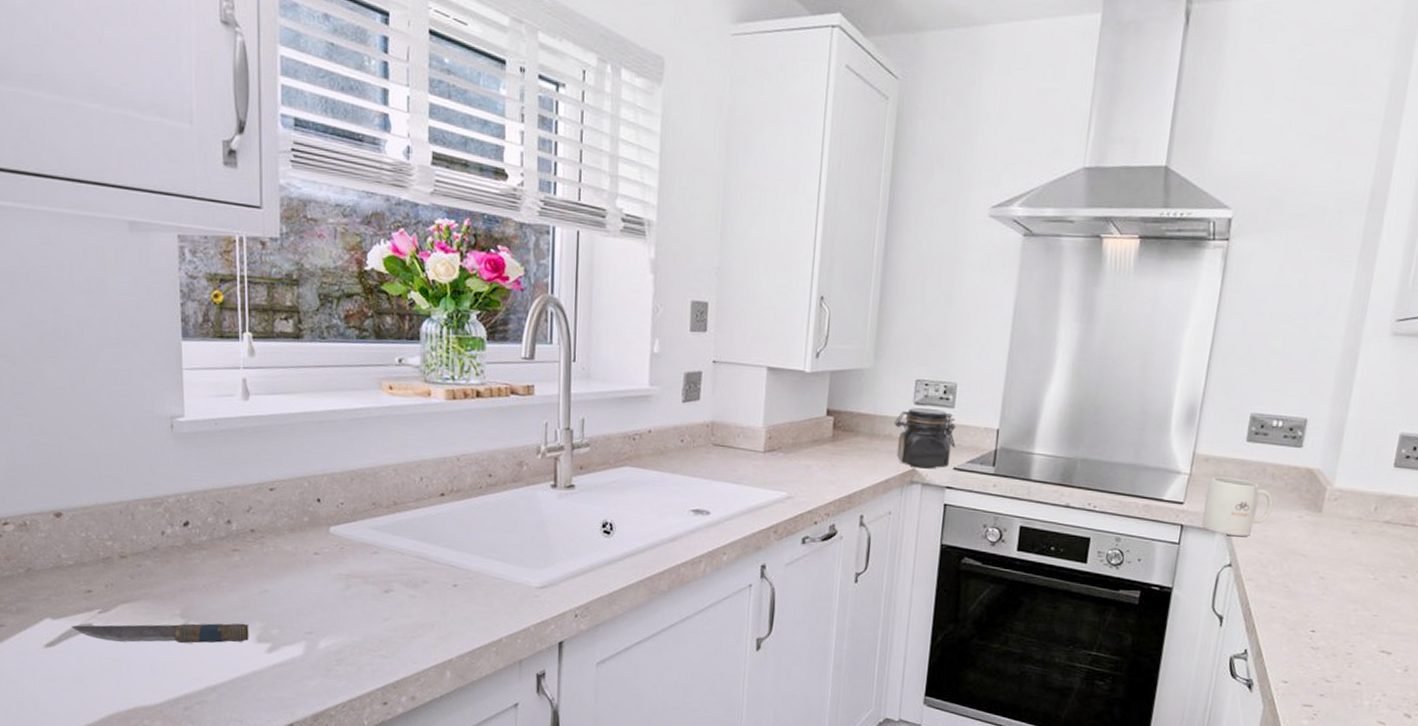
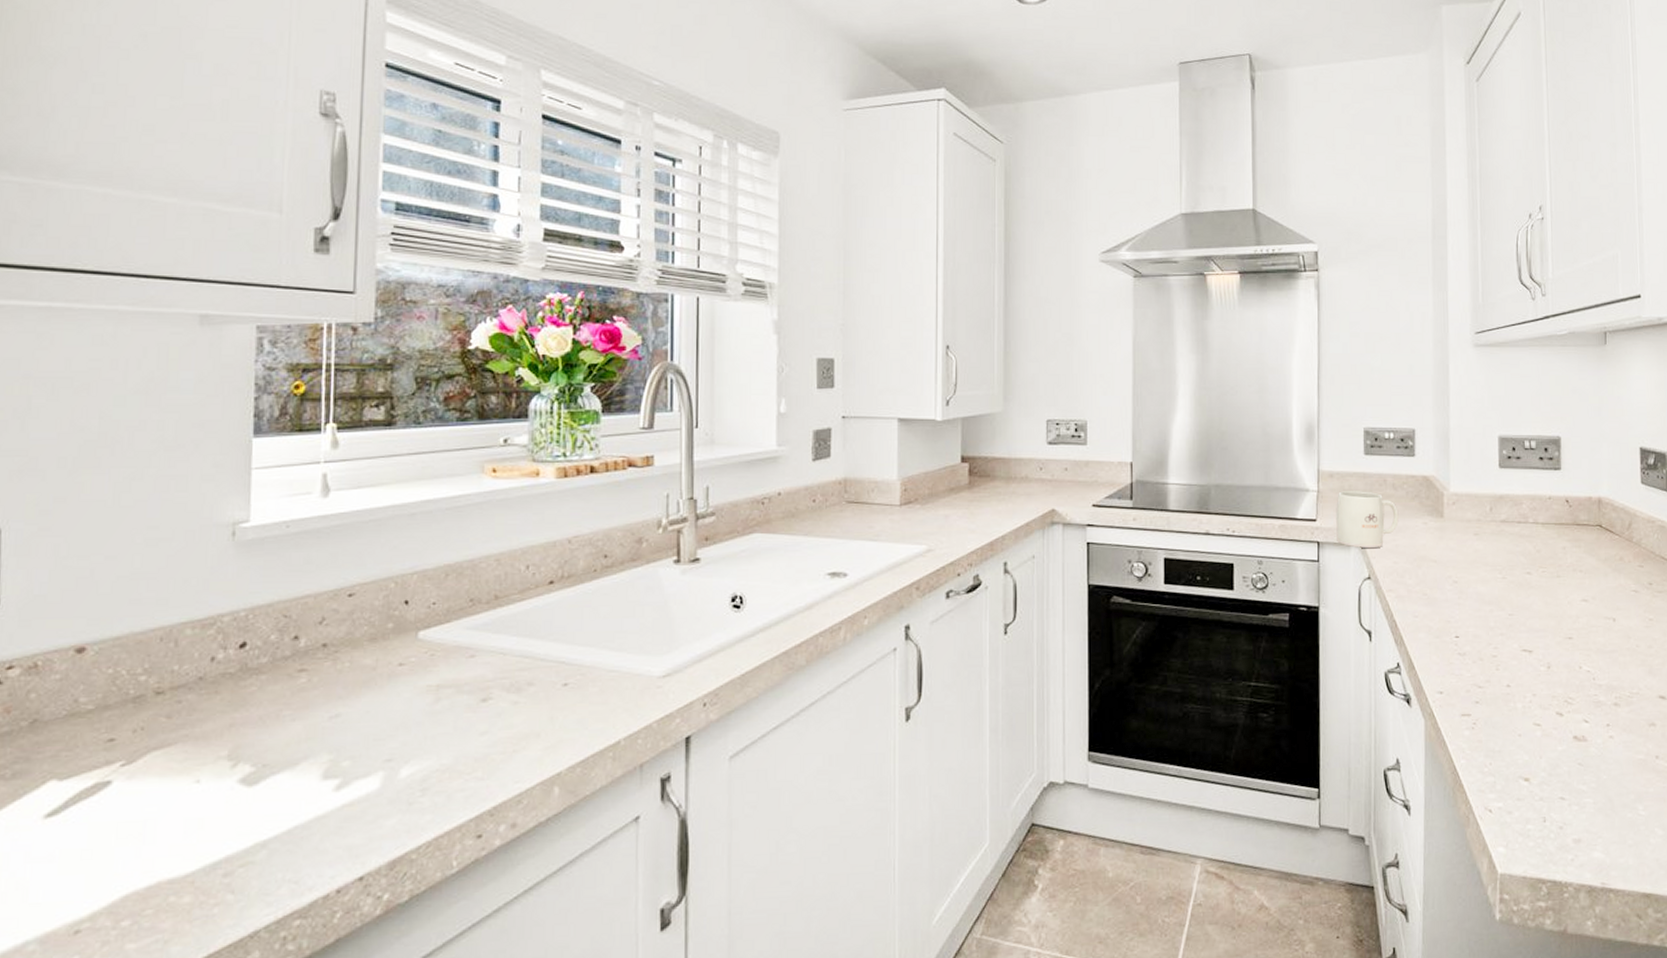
knife: present [70,623,249,644] -> none [82,758,313,800]
jar: present [894,407,956,469] -> none [1029,447,1092,508]

